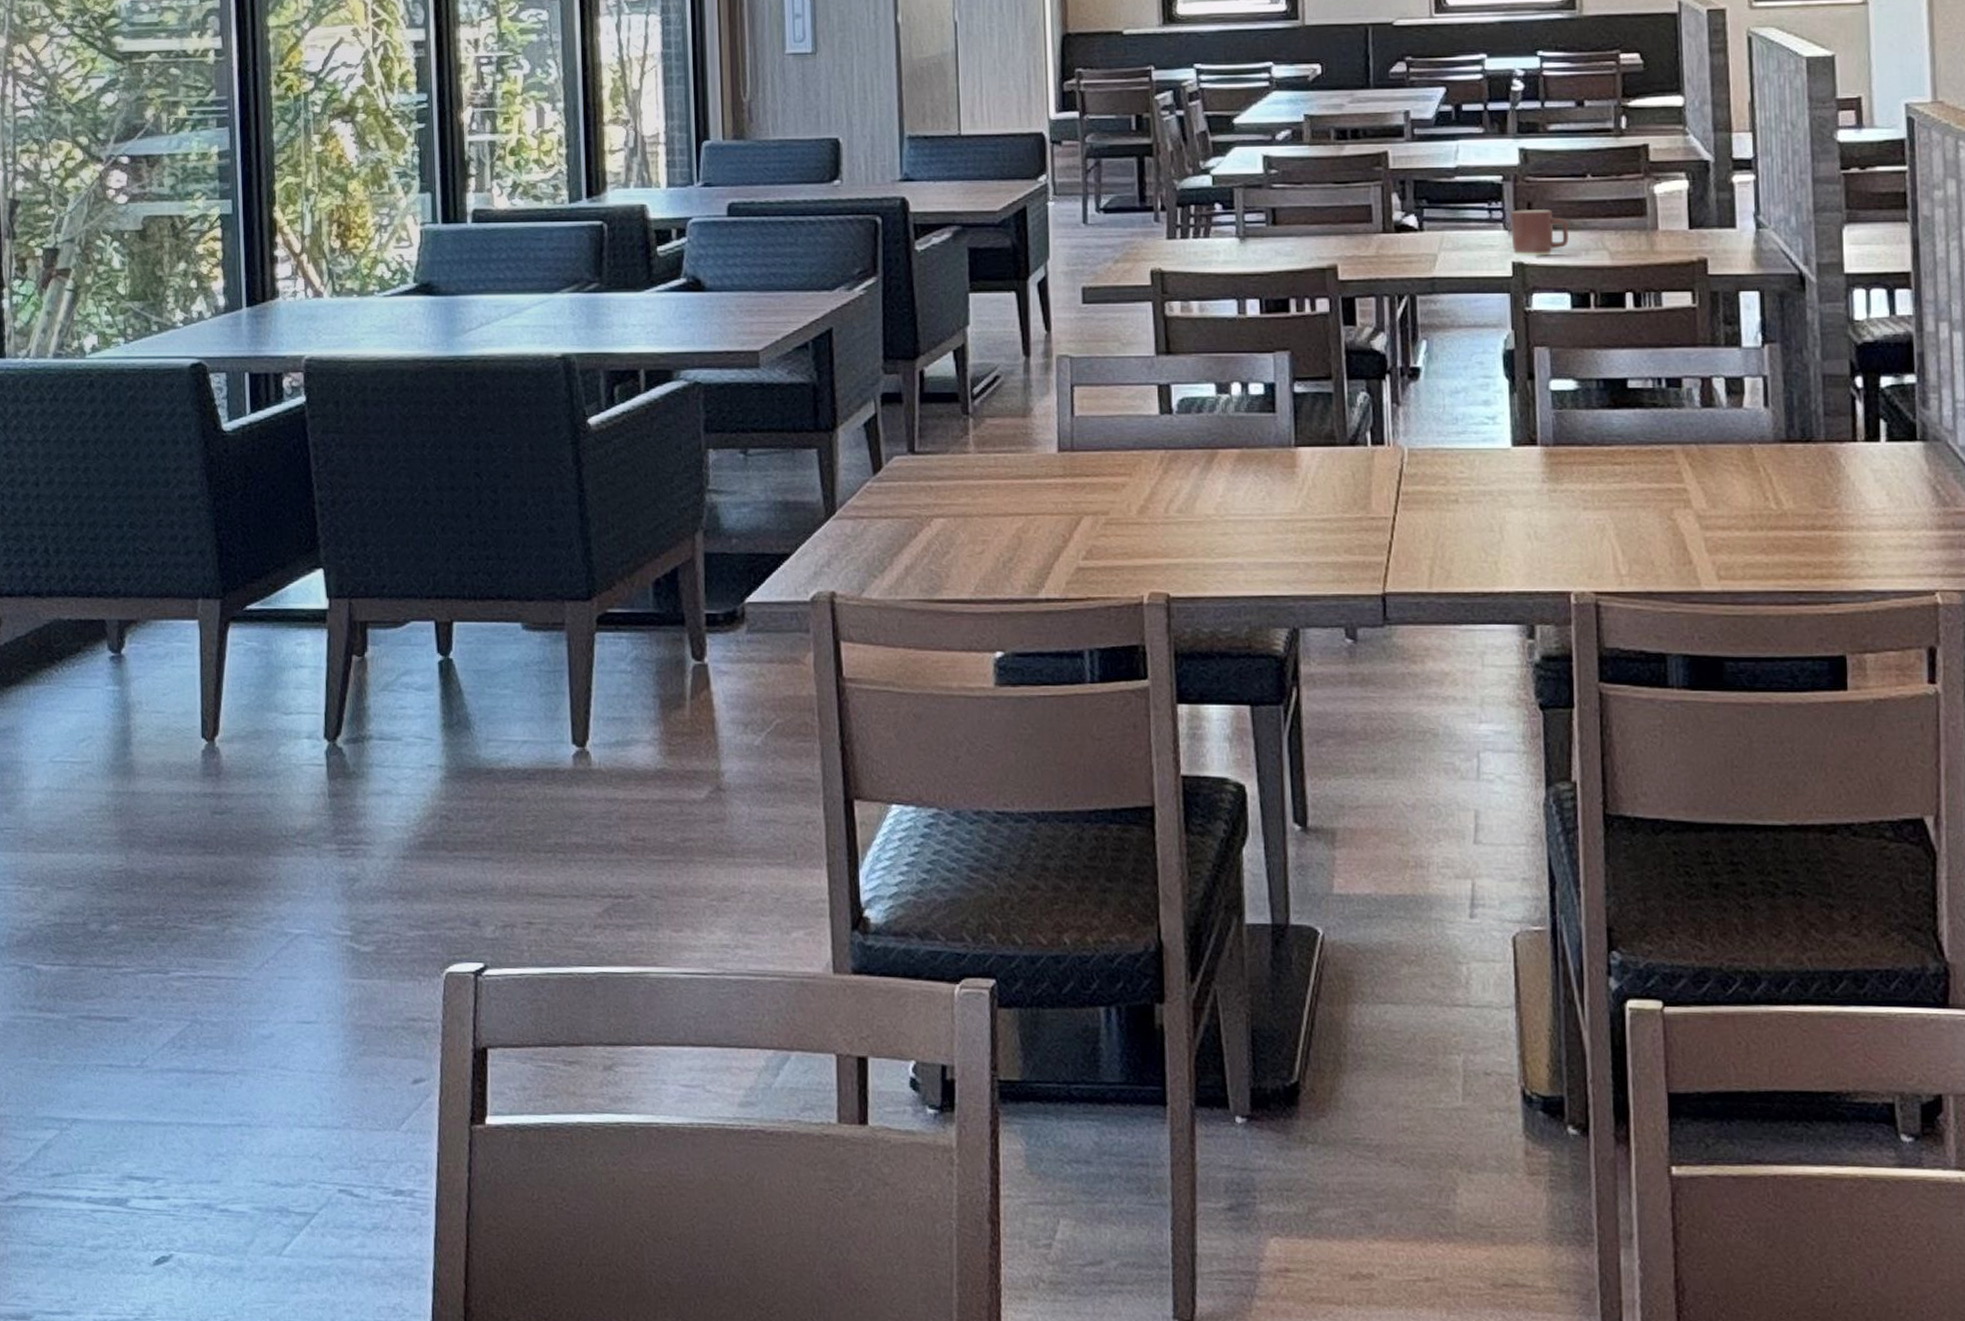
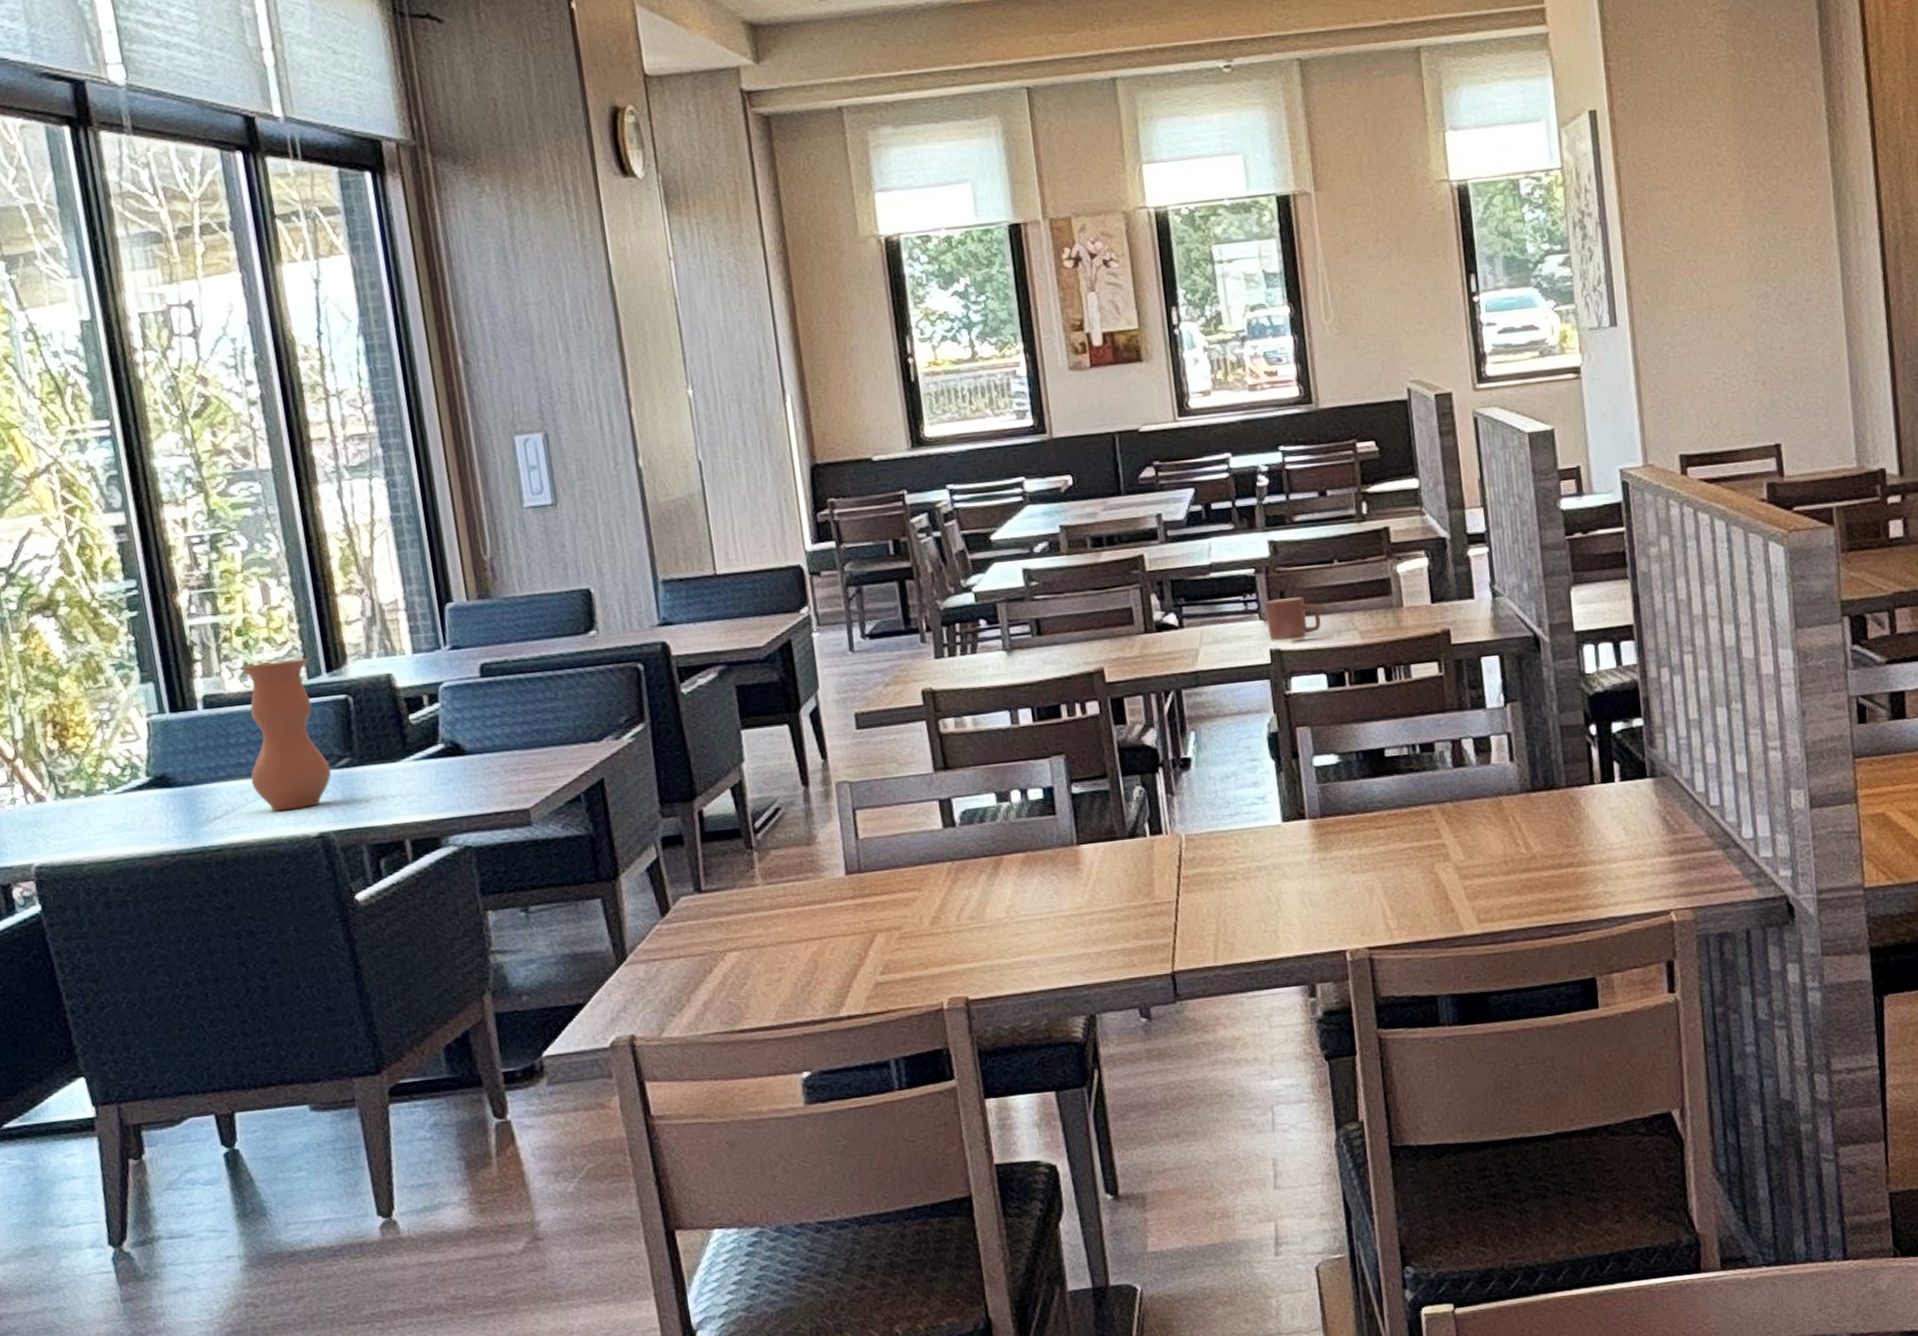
vase: none [506,183,580,329] -> present [240,658,332,811]

